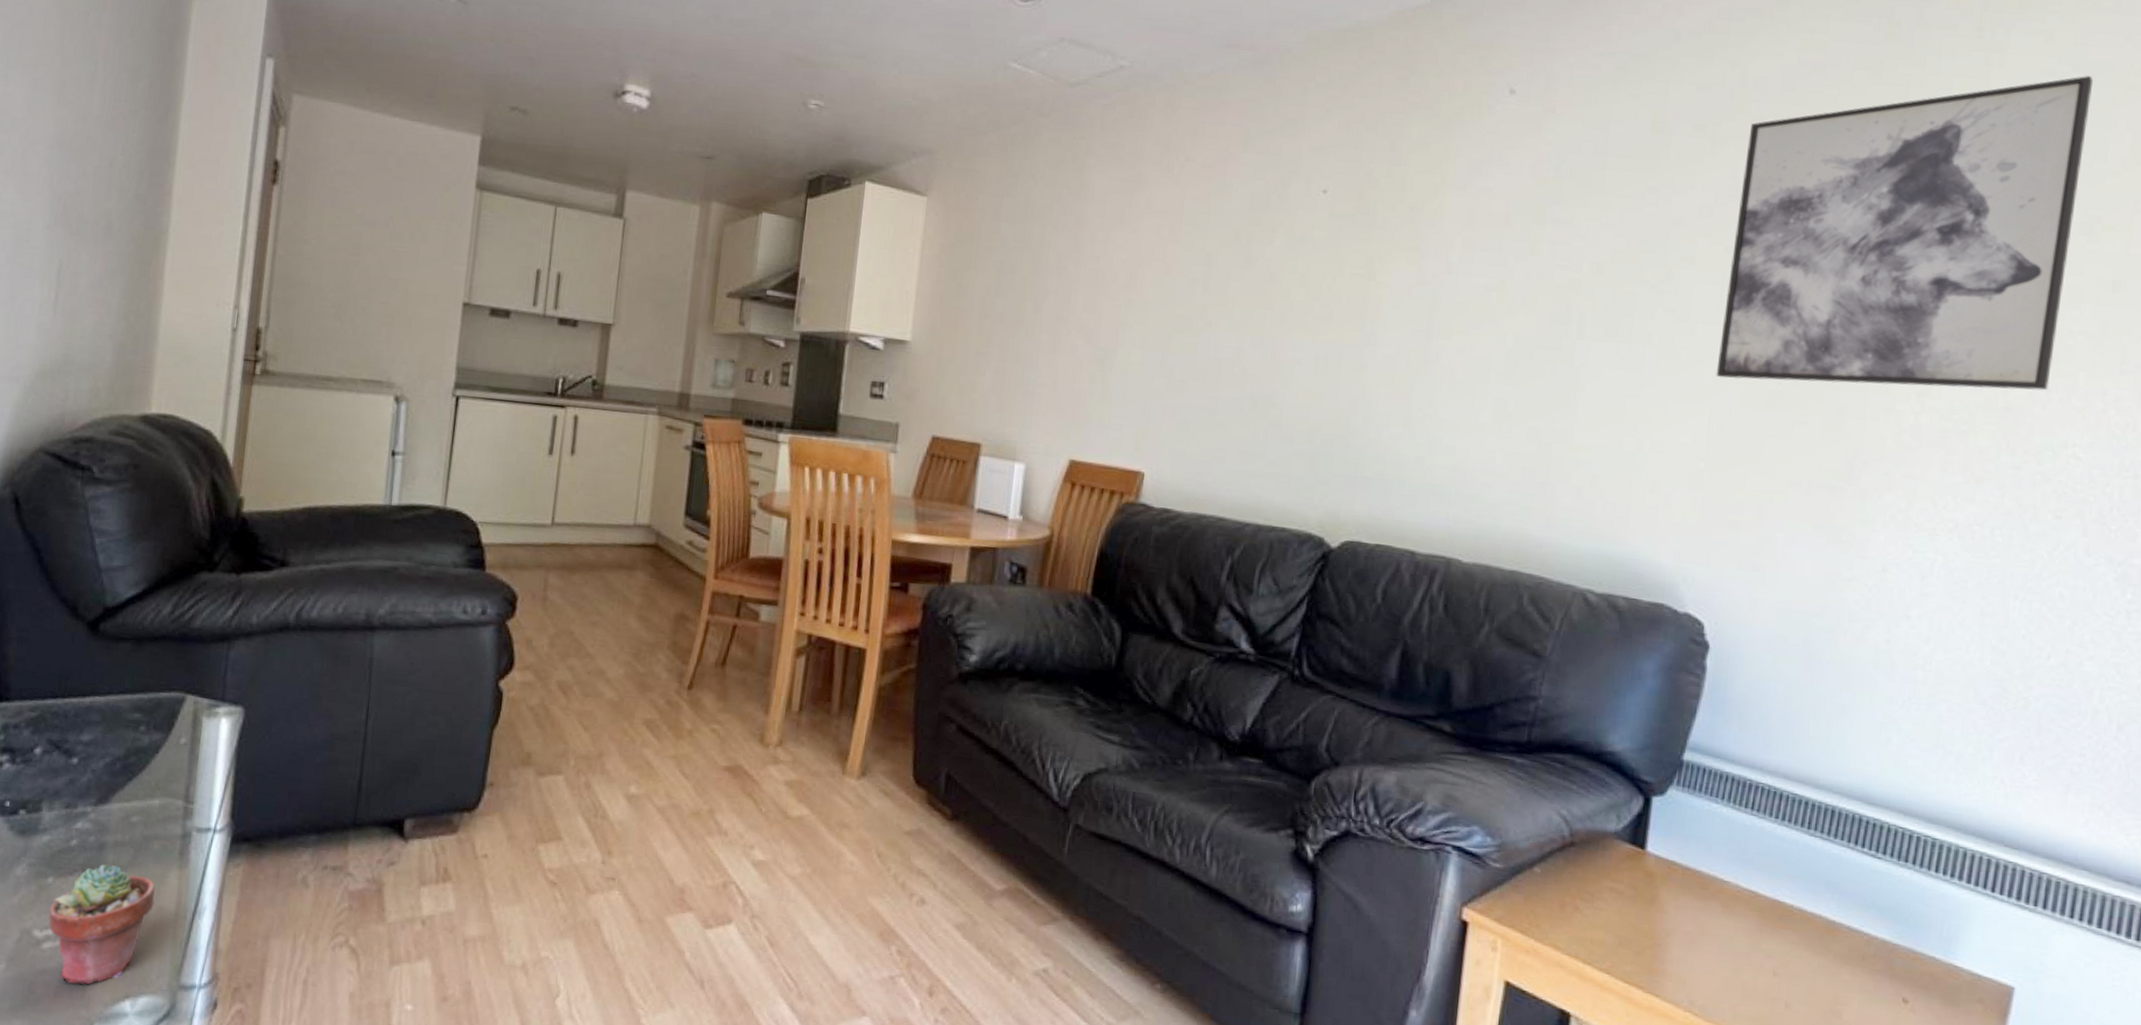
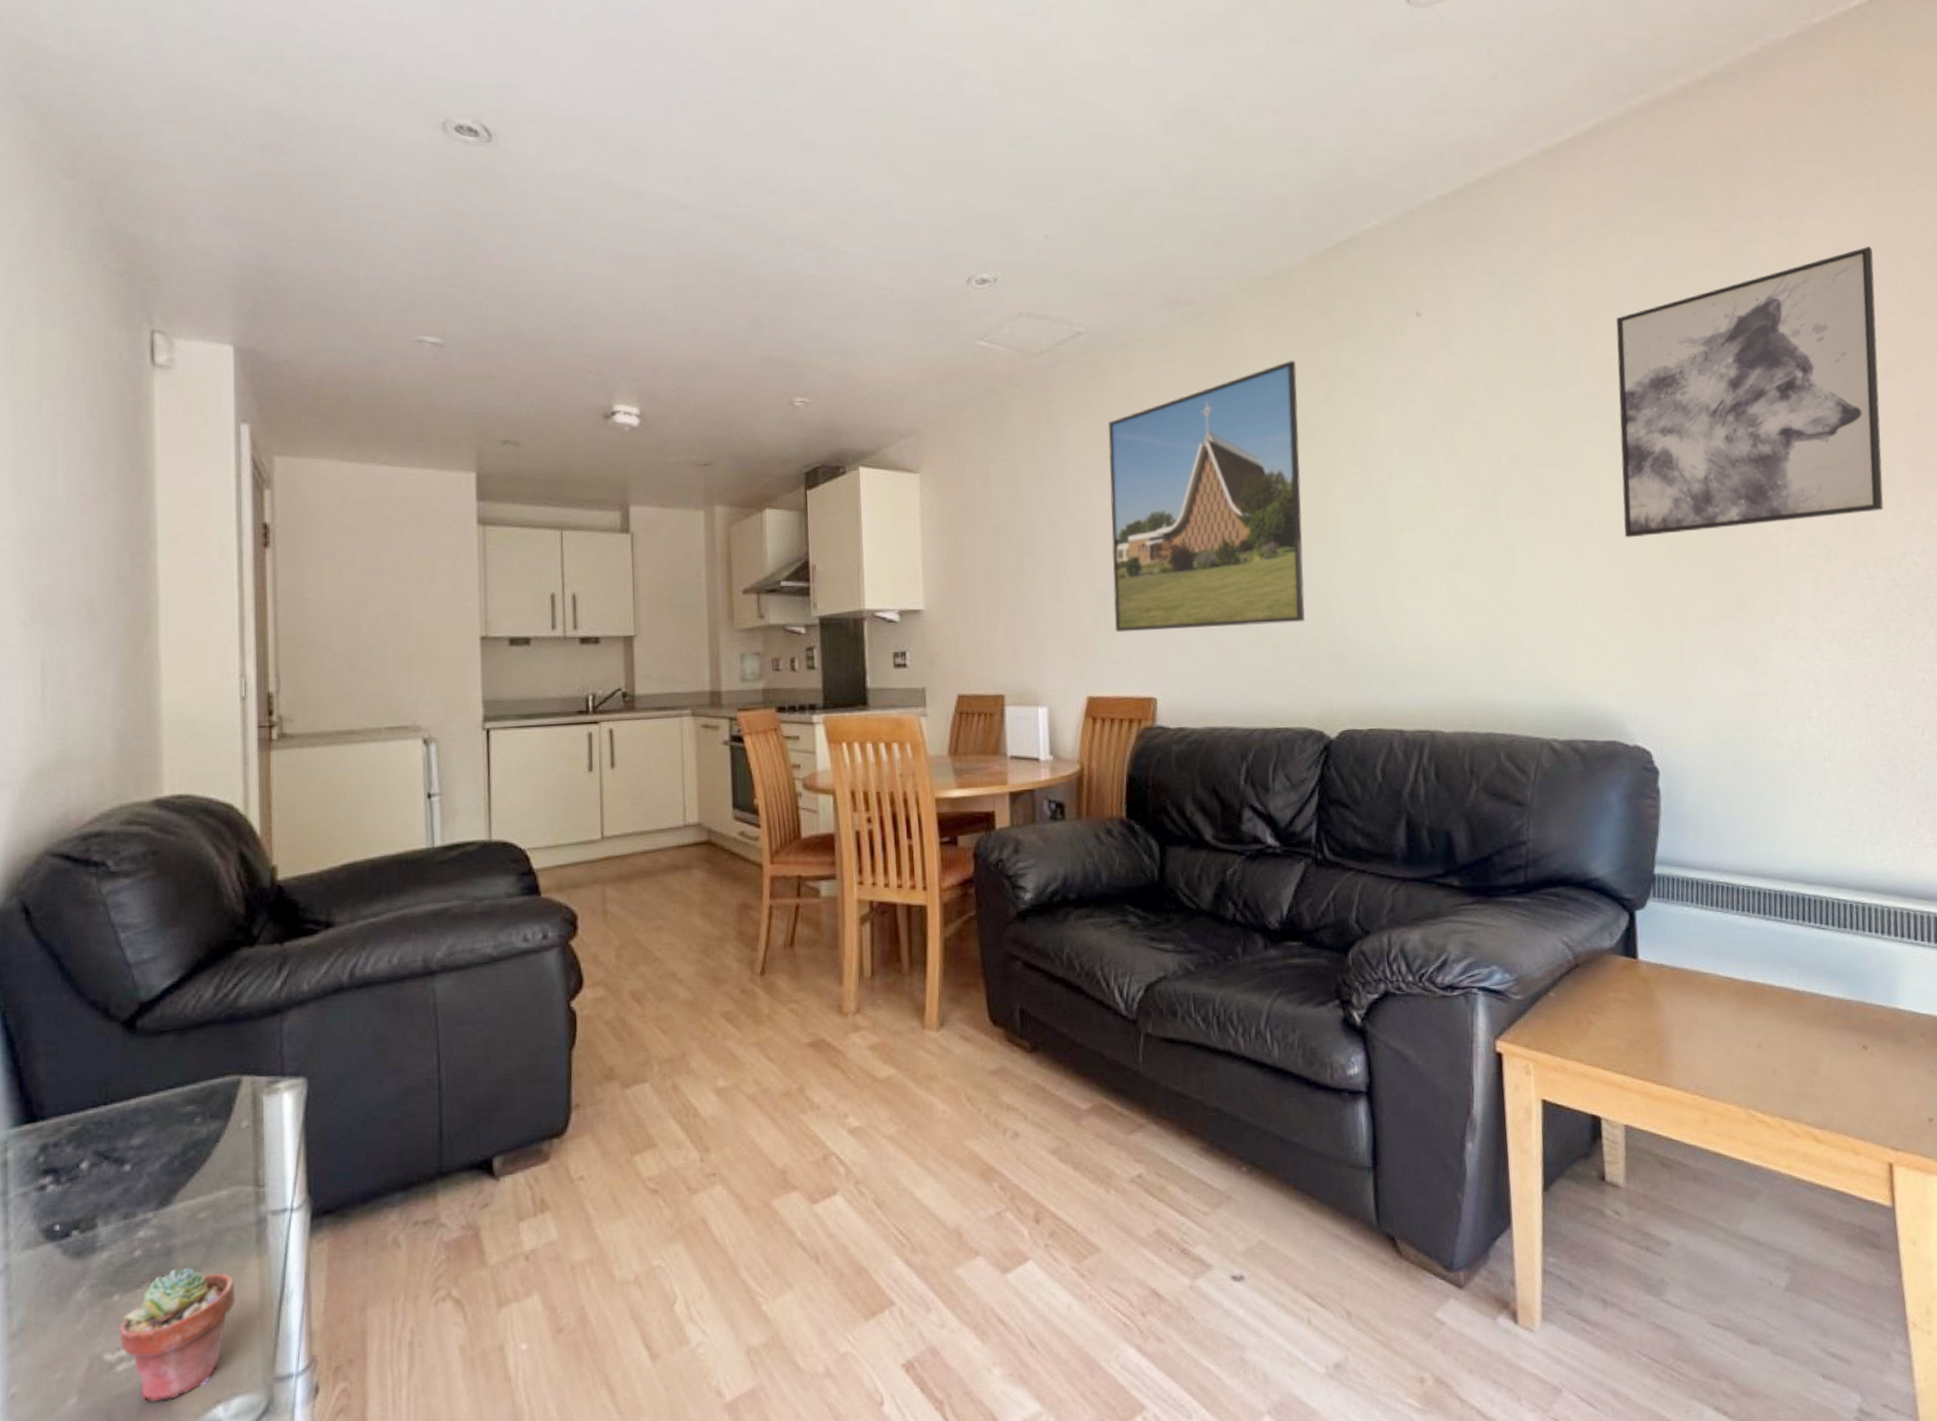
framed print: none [1110,126,1360,416] -> present [1108,361,1306,633]

